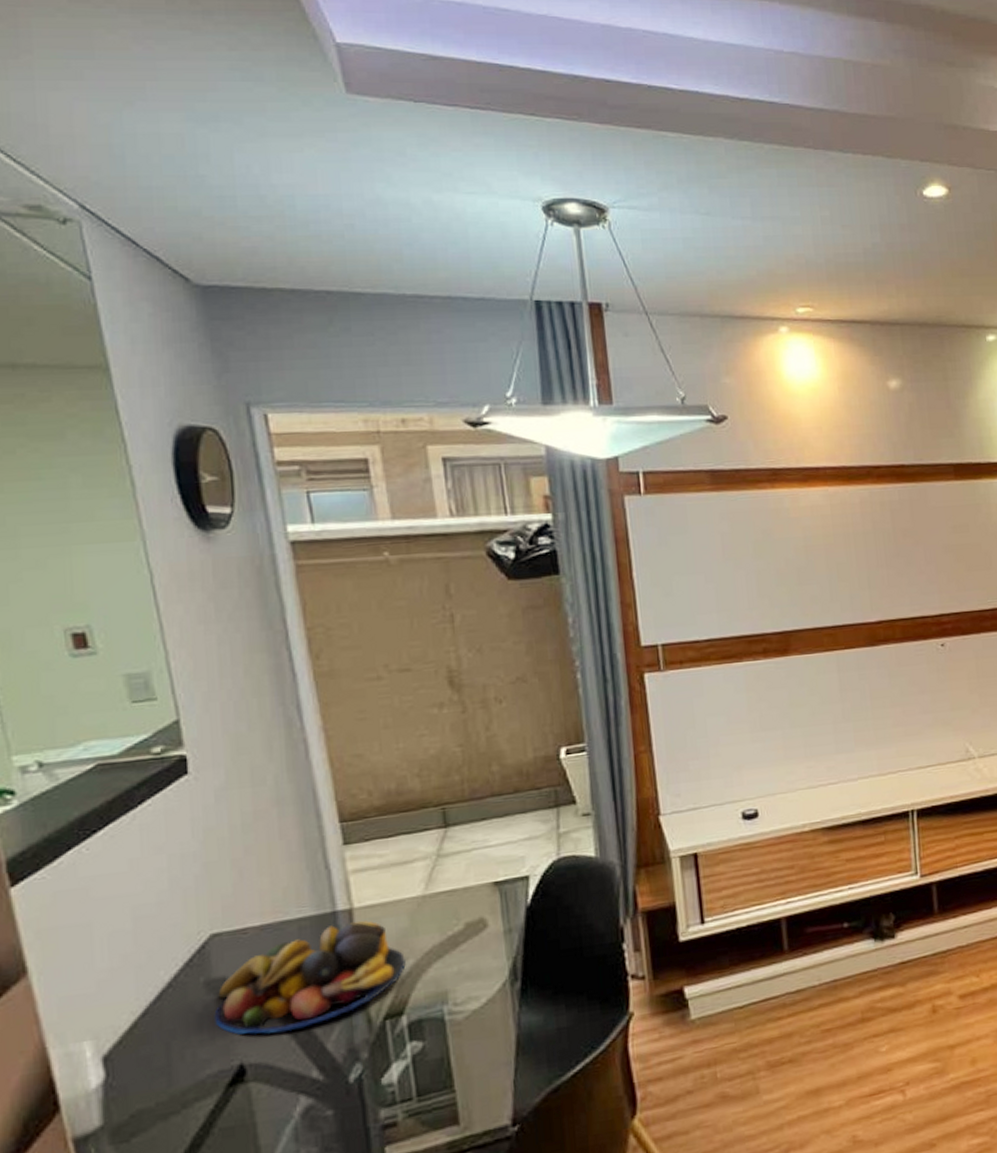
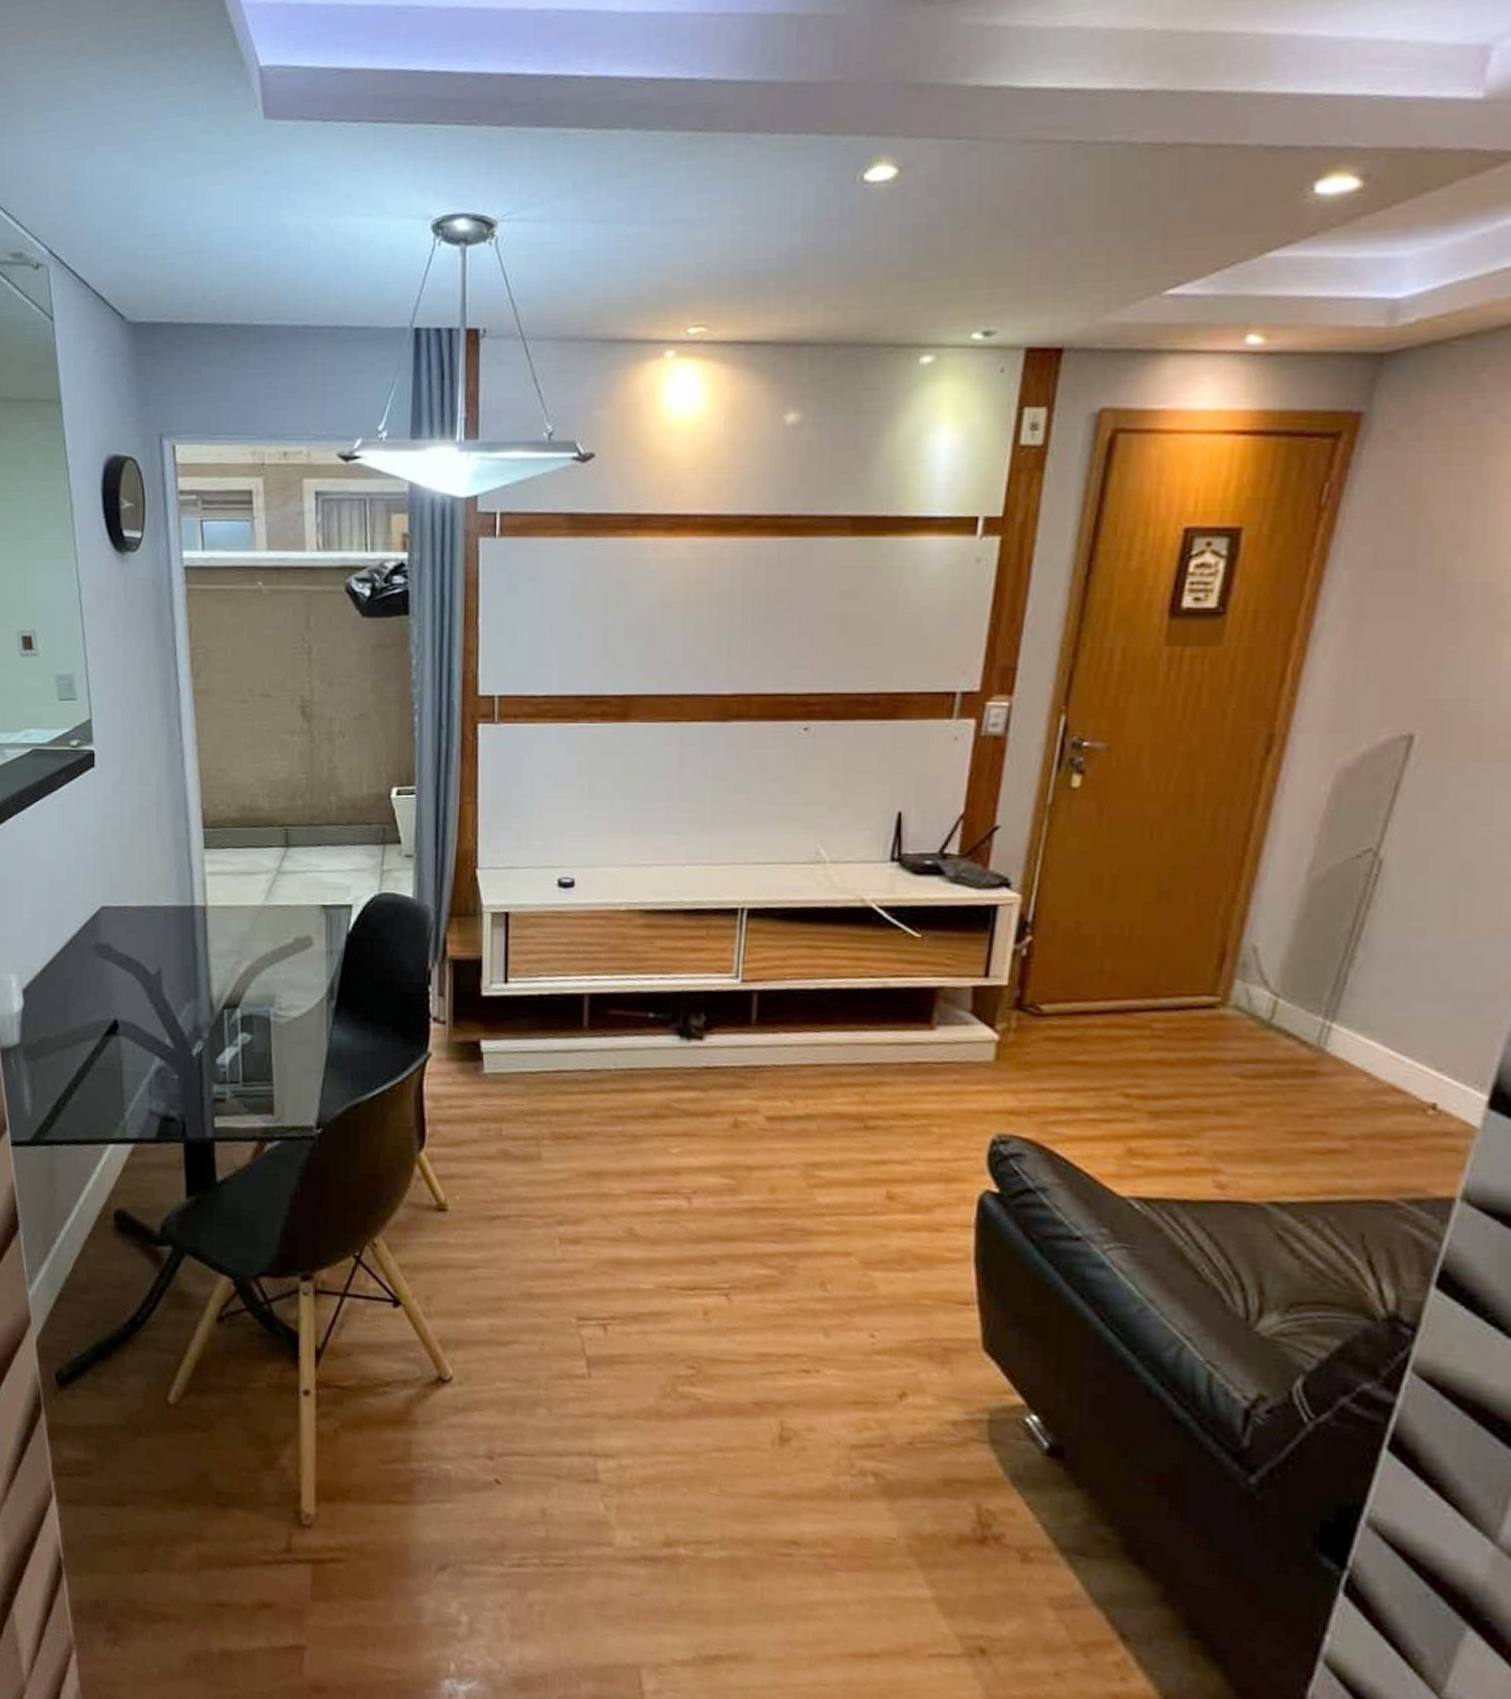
fruit bowl: present [214,920,406,1035] -> none [99,917,244,1001]

